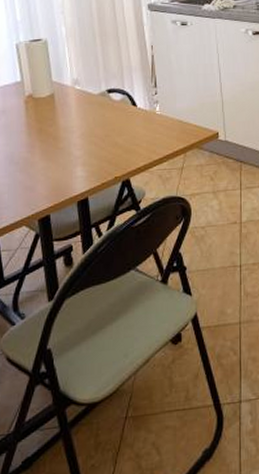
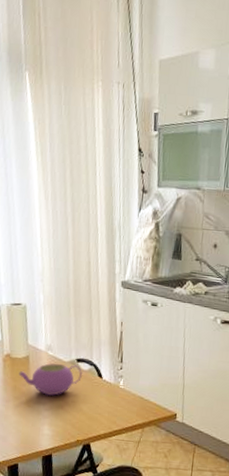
teapot: none [44,96,114,134] -> present [19,362,82,397]

